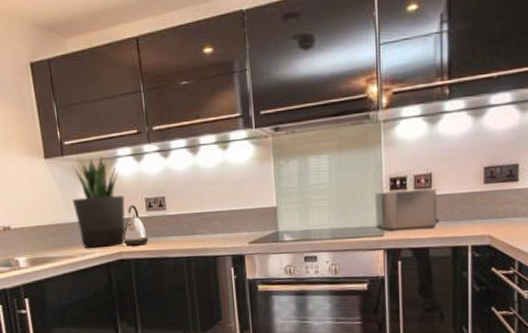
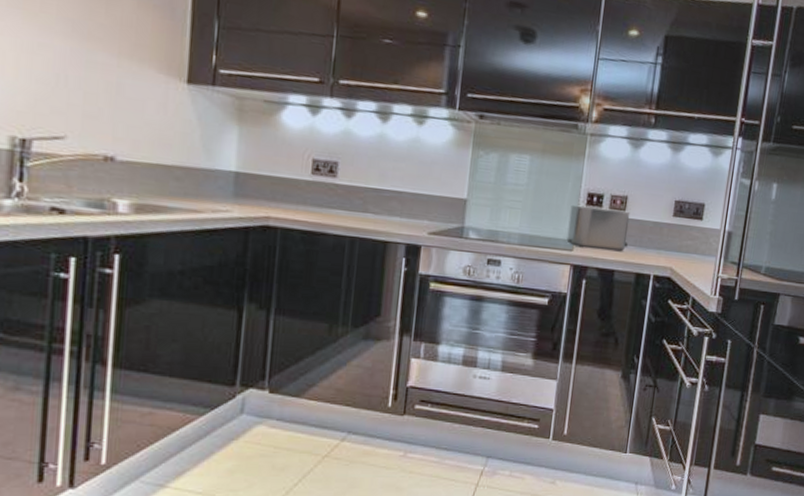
planter: present [71,155,125,248] -> none [213,89,287,209]
kettle: present [123,204,150,246] -> none [274,162,310,214]

